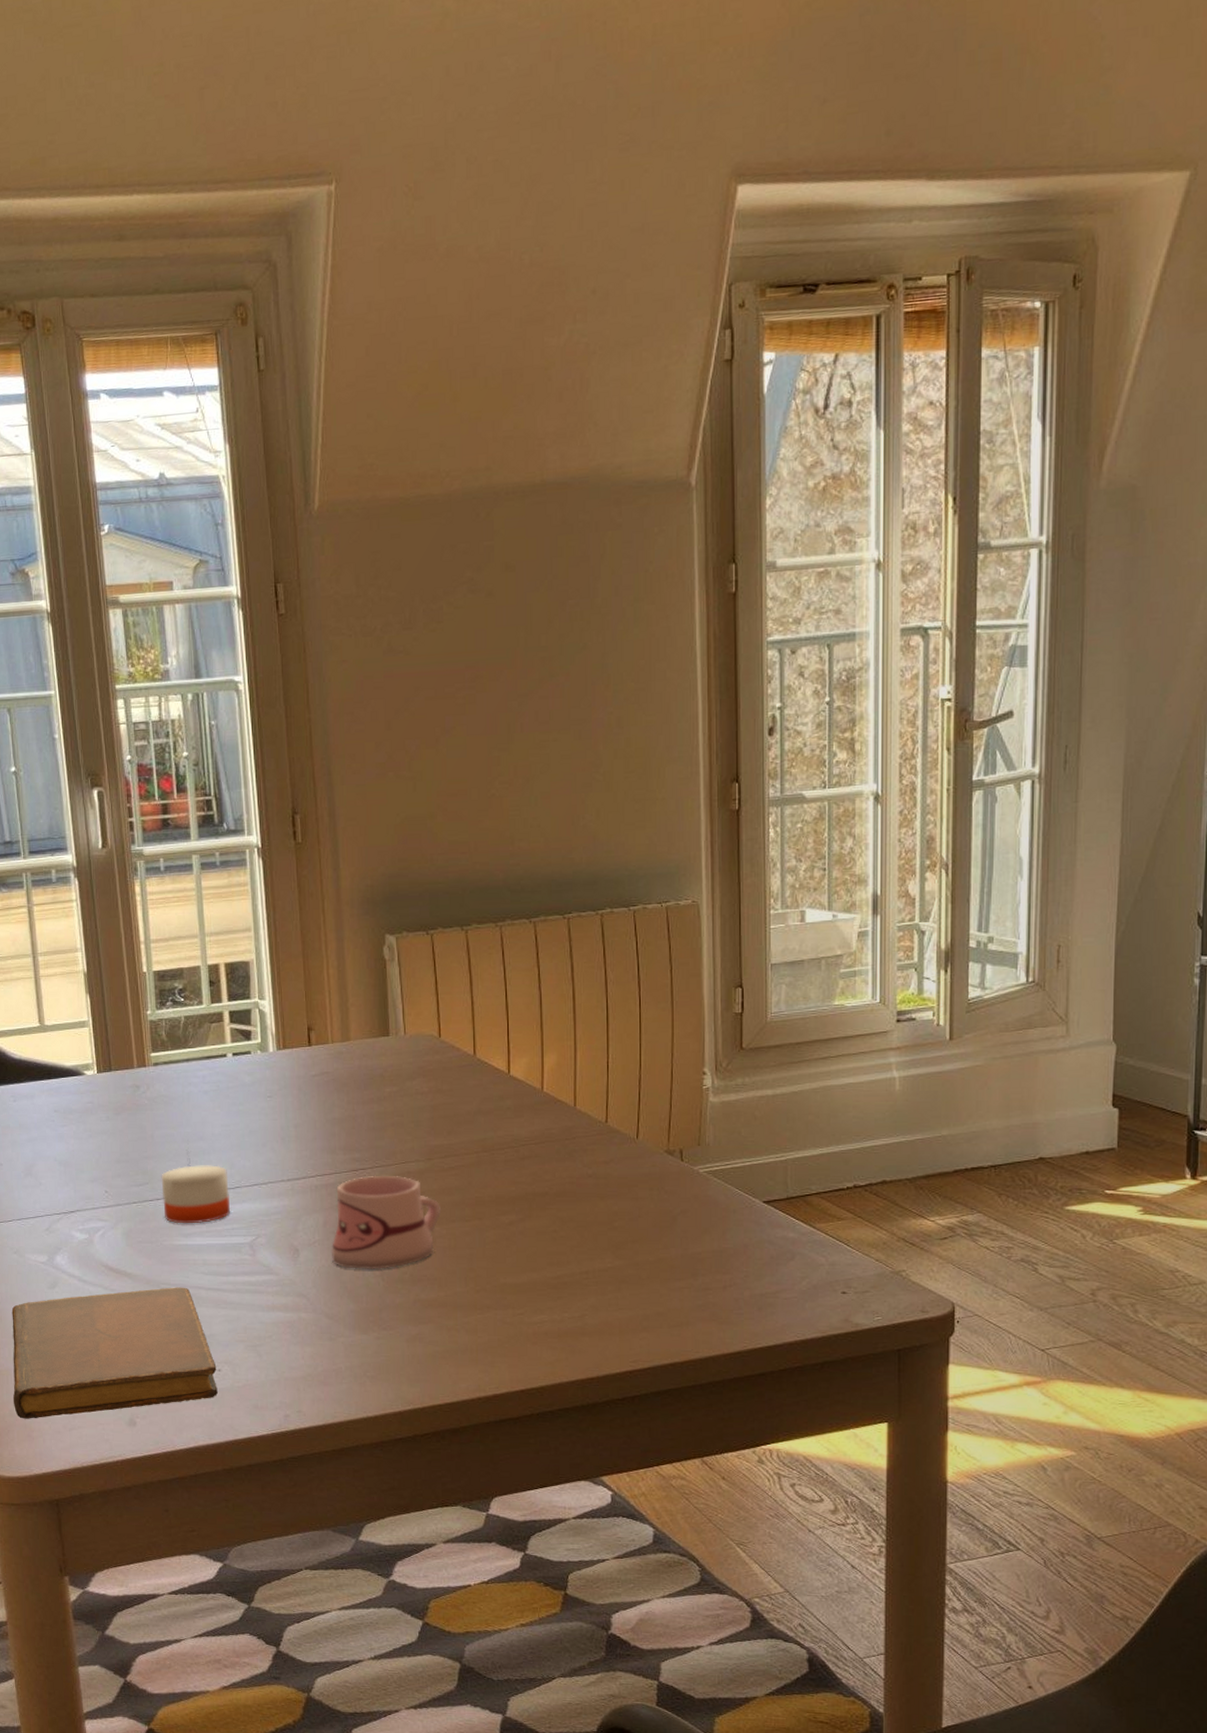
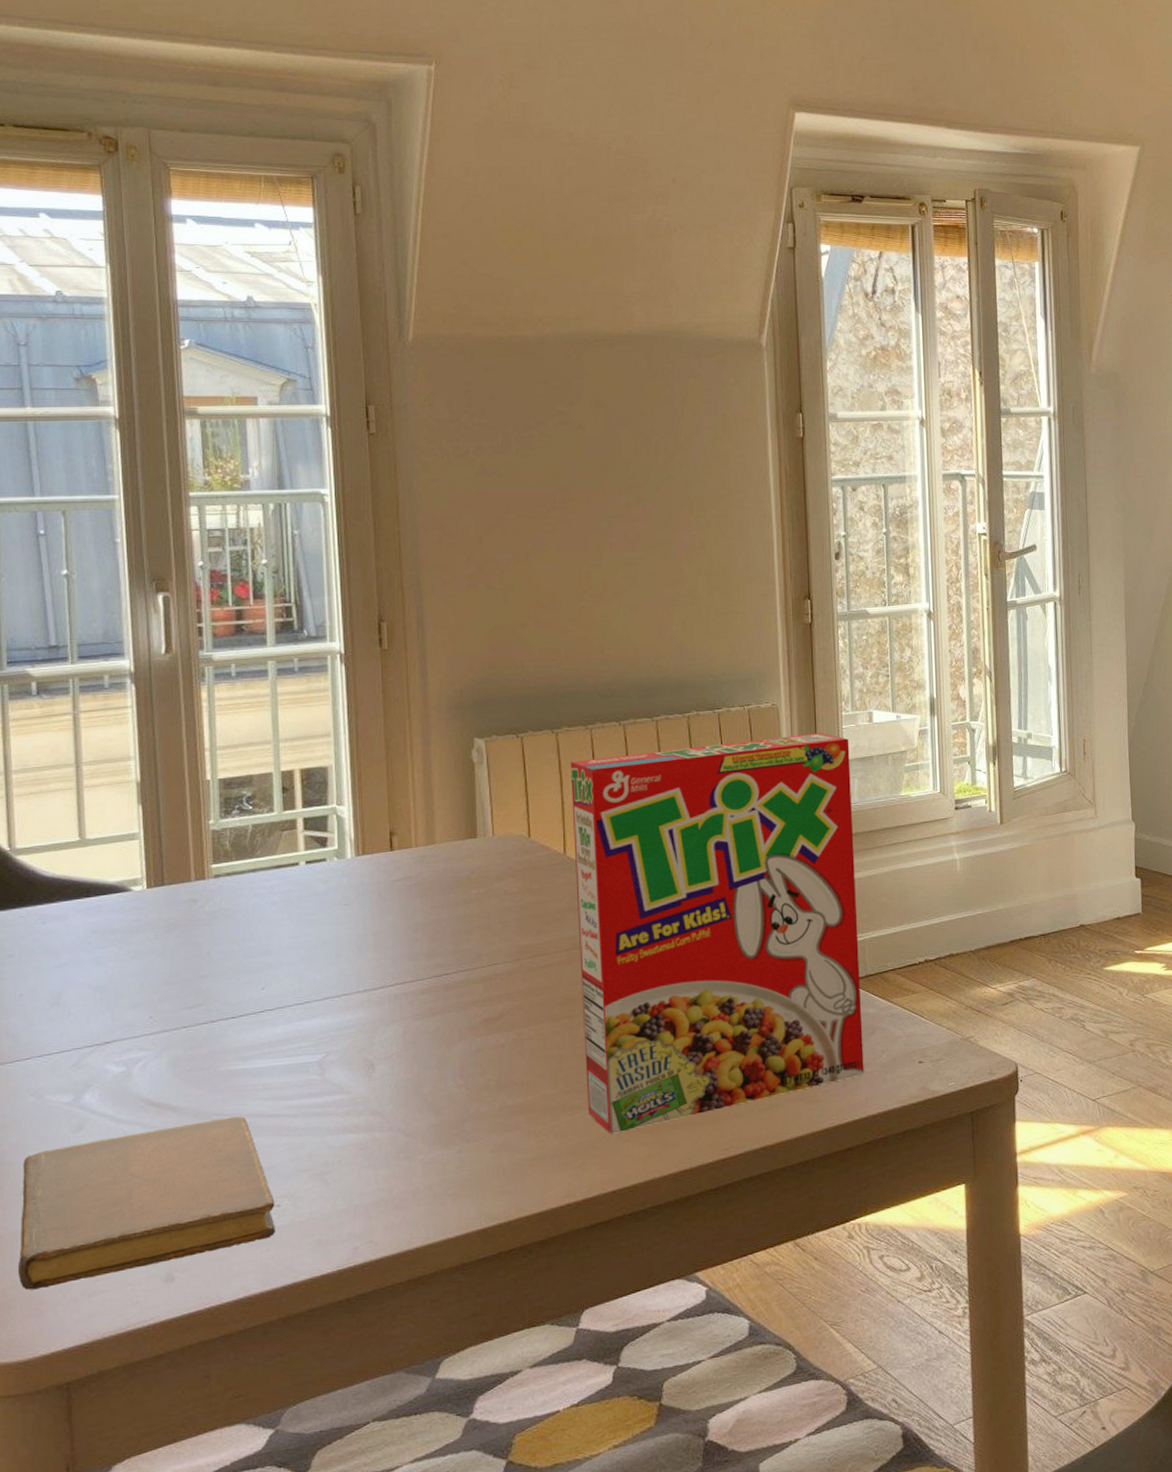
candle: present [161,1153,231,1224] -> none [217,969,298,1047]
mug: present [332,1175,442,1270] -> none [411,979,530,1081]
cereal box: none [479,933,781,1336] -> present [570,732,864,1134]

